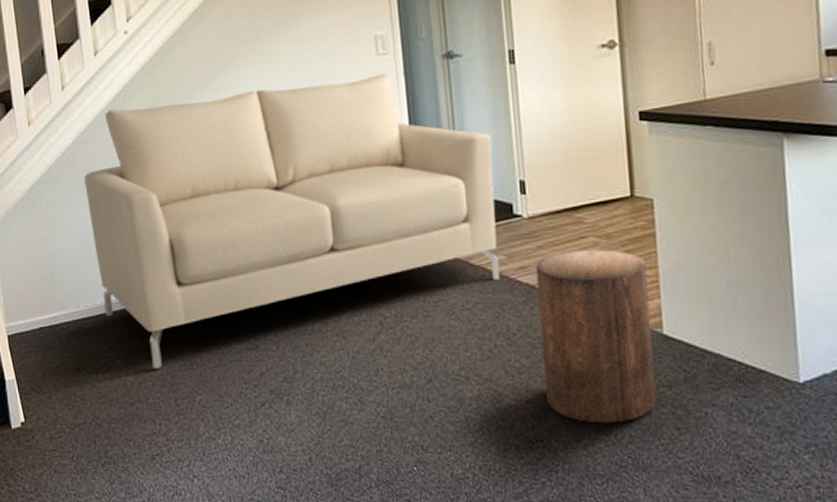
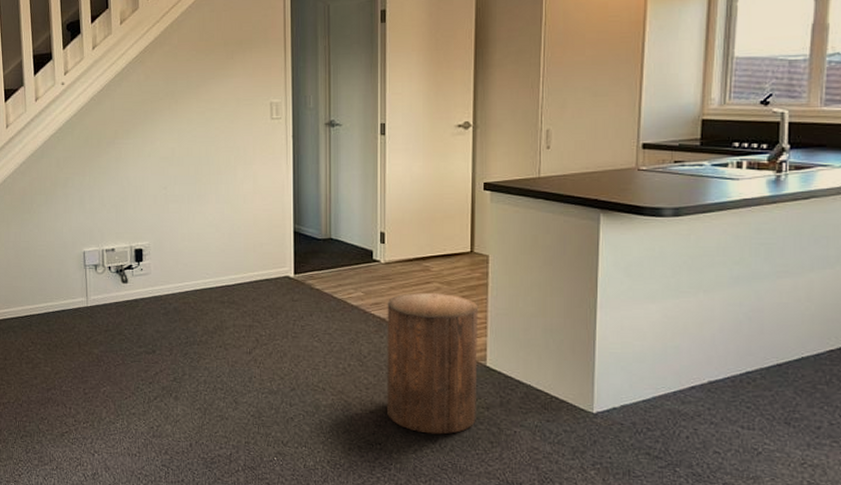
sofa: present [84,73,500,369] -> none [21,134,360,363]

